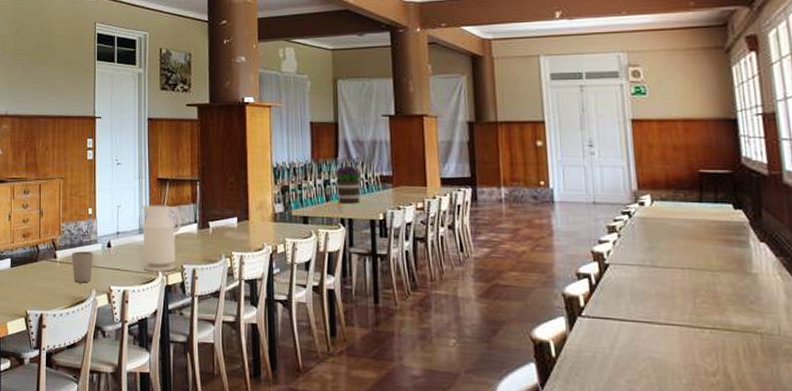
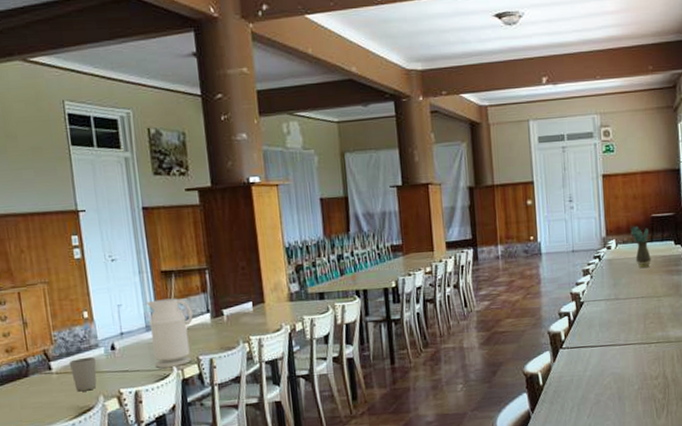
bouquet: present [335,164,361,204] -> none [348,237,374,276]
vase: none [668,180,701,234] -> present [629,225,651,269]

